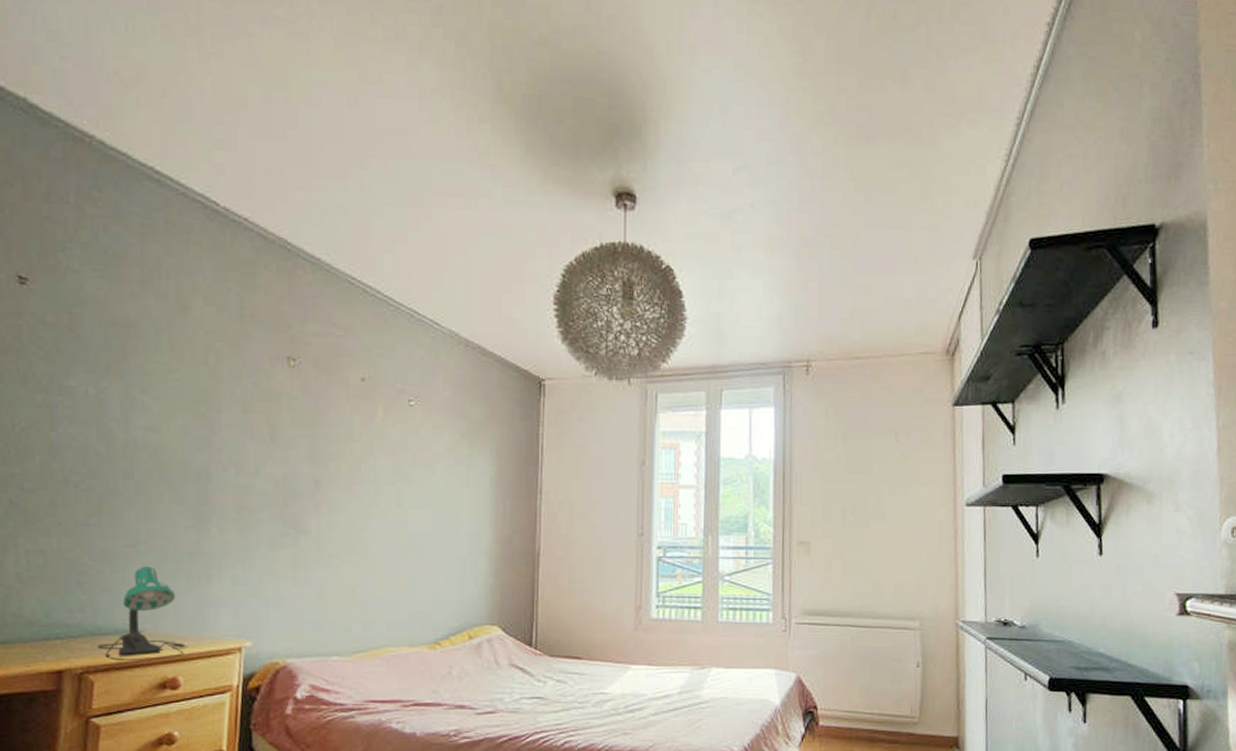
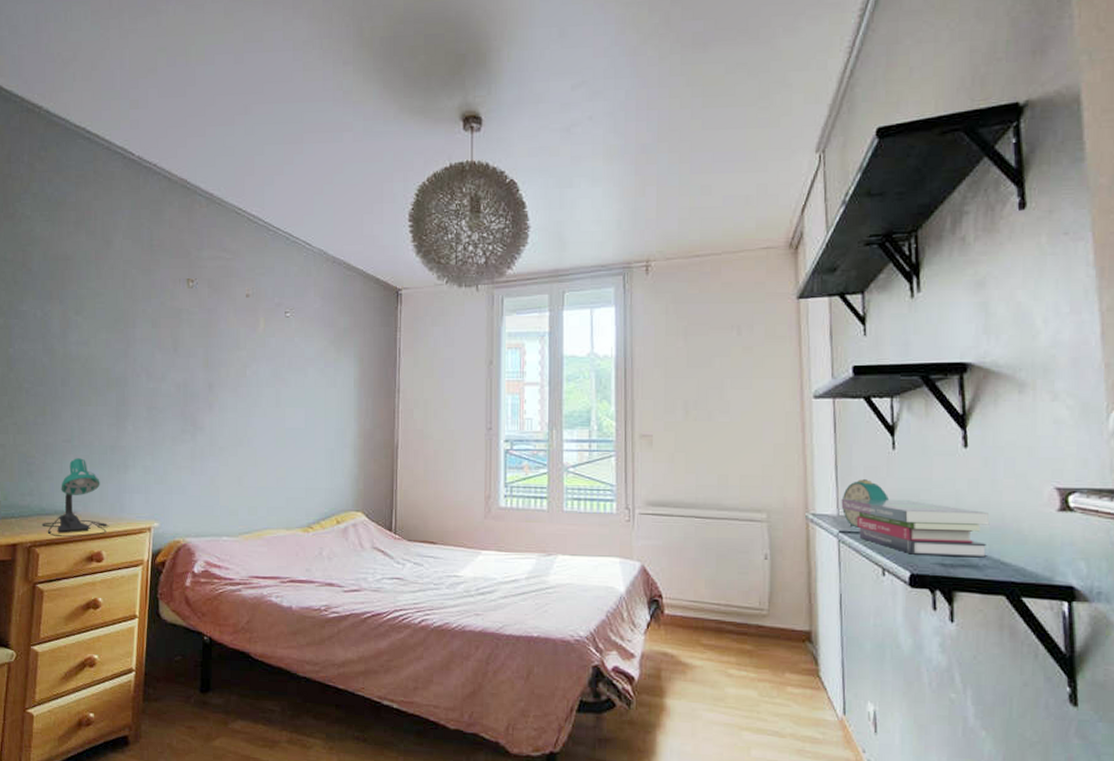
books: none [989,605,1120,661] -> present [841,498,990,558]
alarm clock: none [990,586,1033,634] -> present [842,479,890,528]

